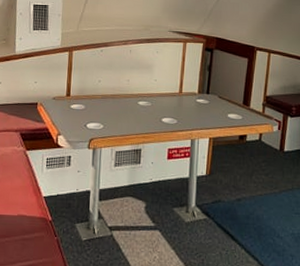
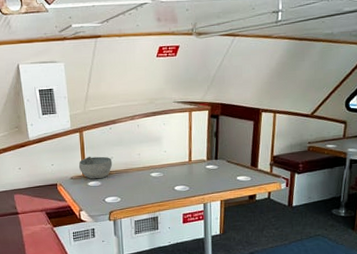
bowl: none [63,77,100,103] -> present [78,156,113,180]

